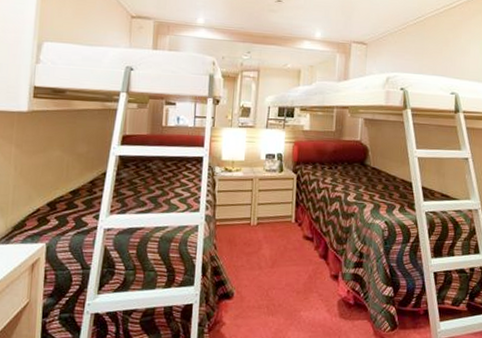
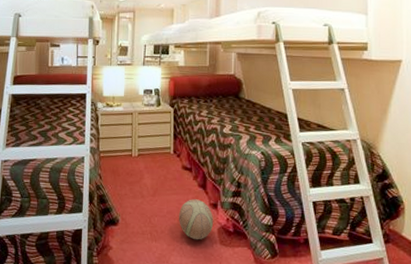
ball: none [298,270,334,314] -> present [179,199,214,240]

